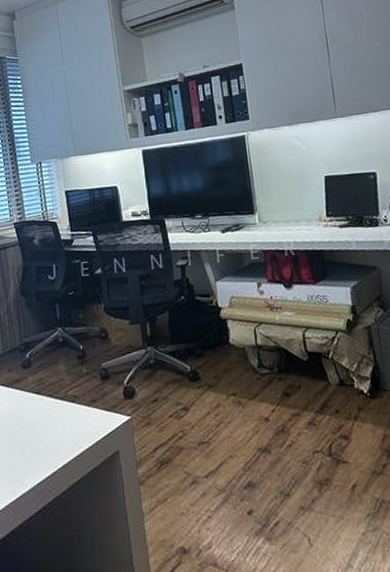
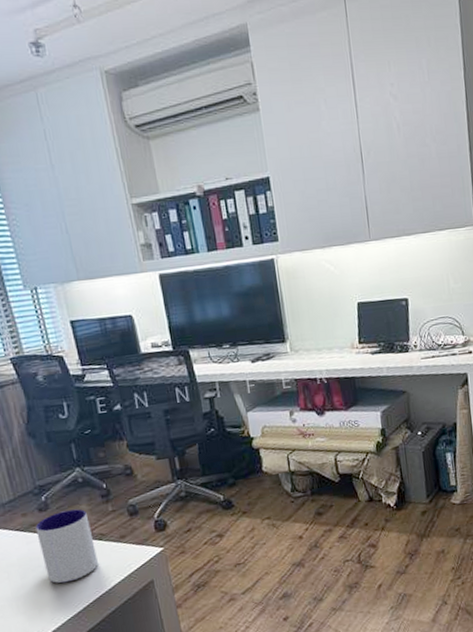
mug: none [18,368,69,444] -> present [35,509,98,583]

